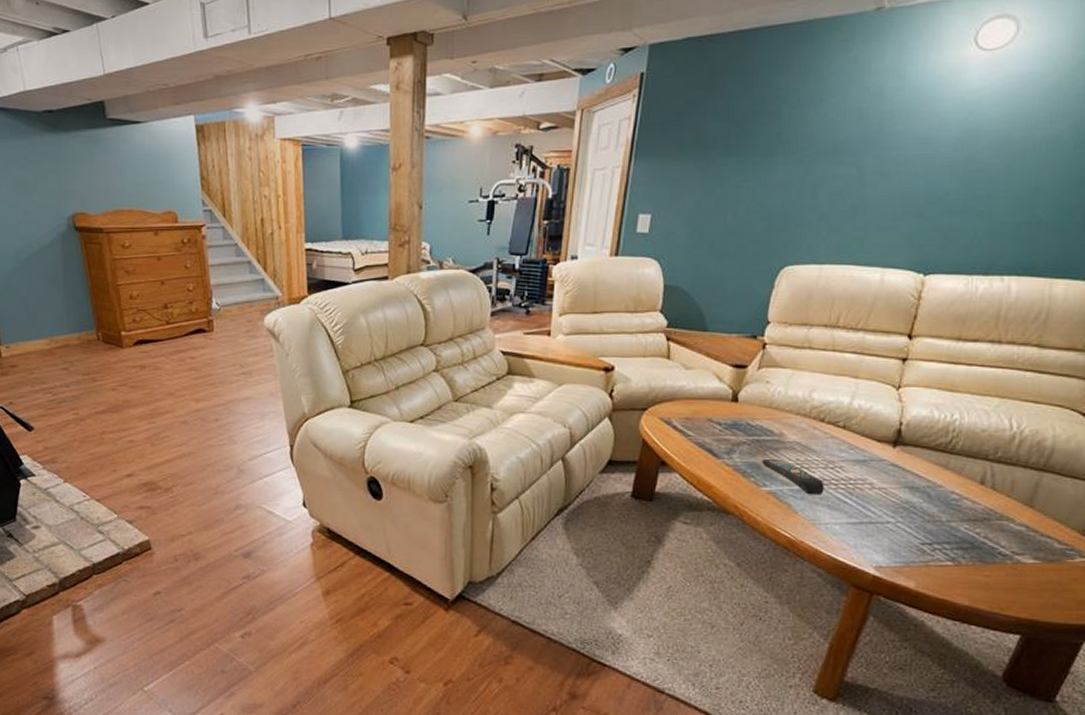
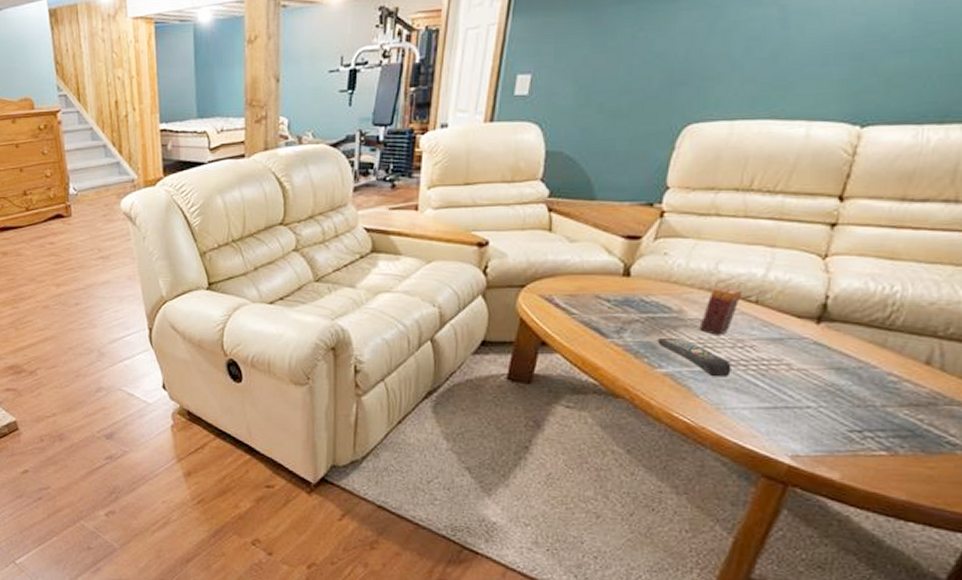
candle: none [797,413,833,457] -> present [699,287,743,335]

